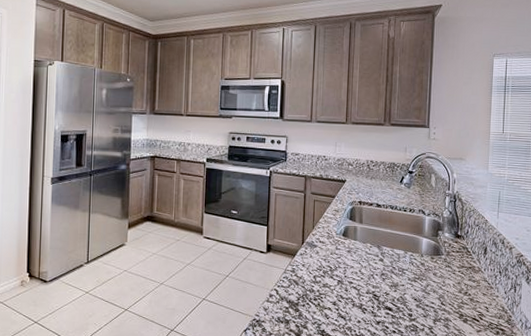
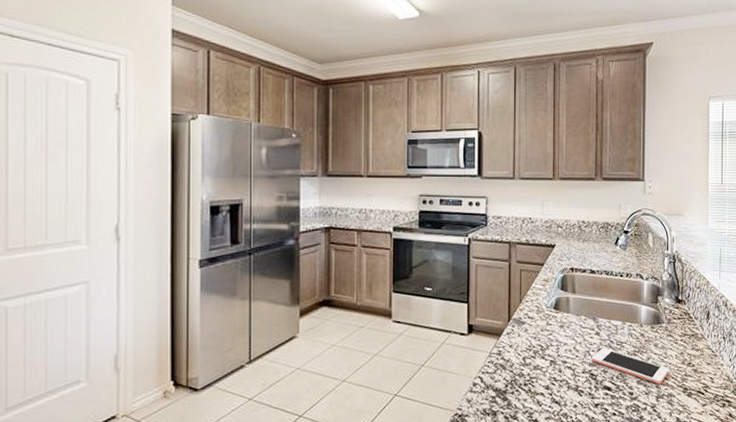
cell phone: none [375,272,447,309] -> present [592,347,669,384]

